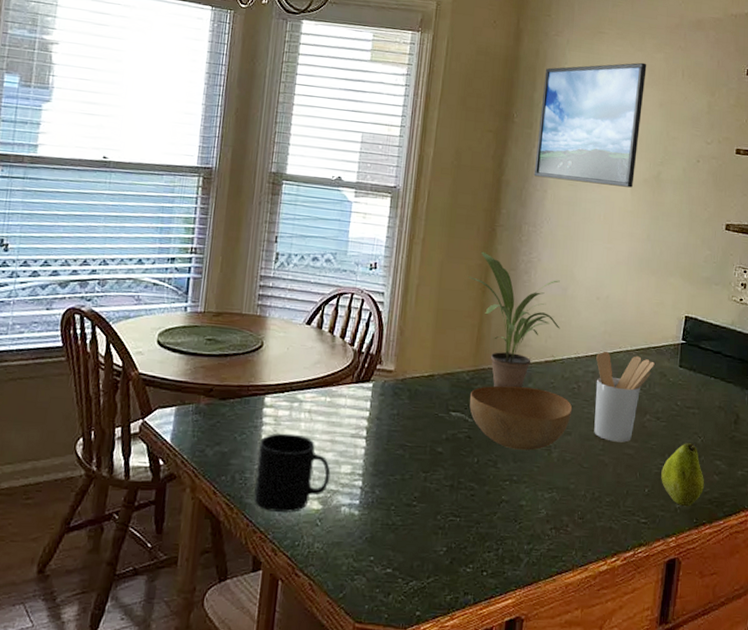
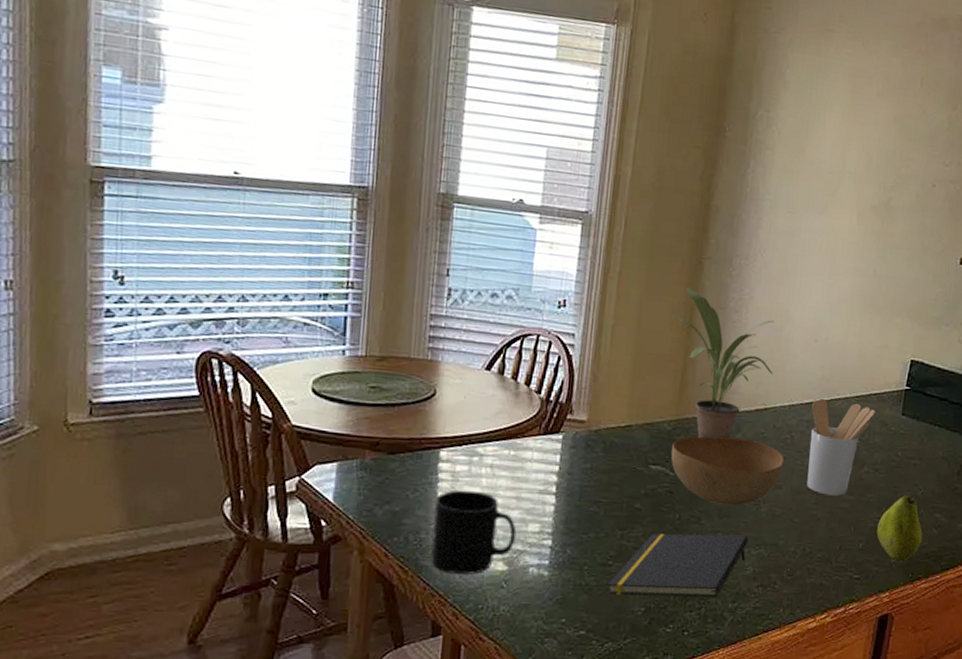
notepad: none [412,476,542,539] -> present [607,534,749,597]
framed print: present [533,62,647,188] -> none [747,68,881,216]

